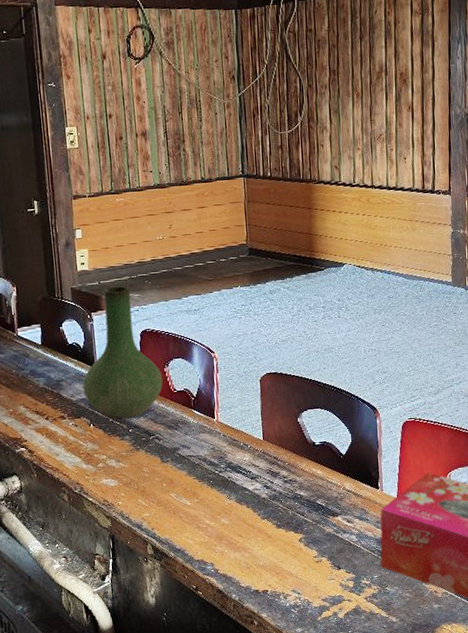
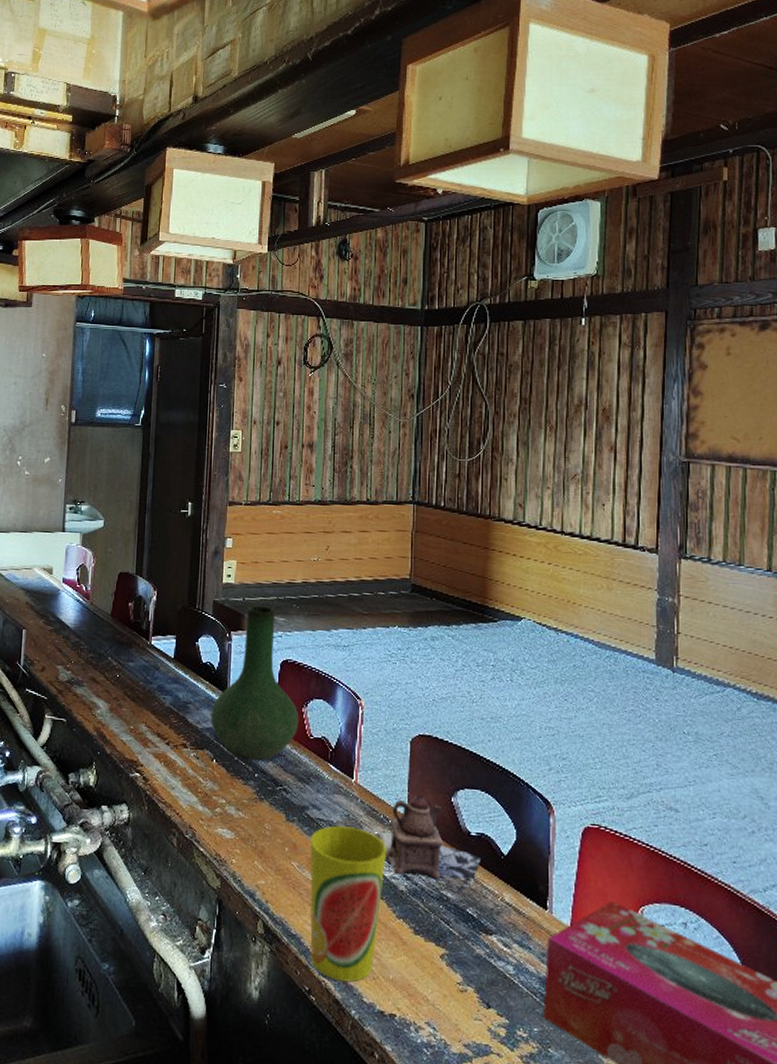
cup: none [183,456,249,576] -> present [310,825,387,982]
teapot: none [240,421,326,491] -> present [378,795,482,893]

